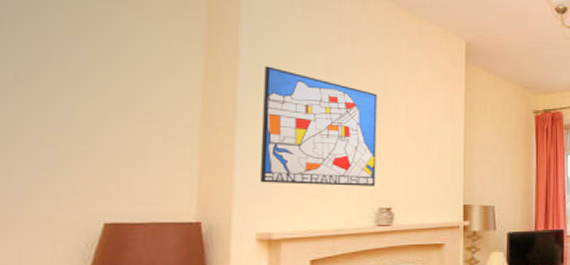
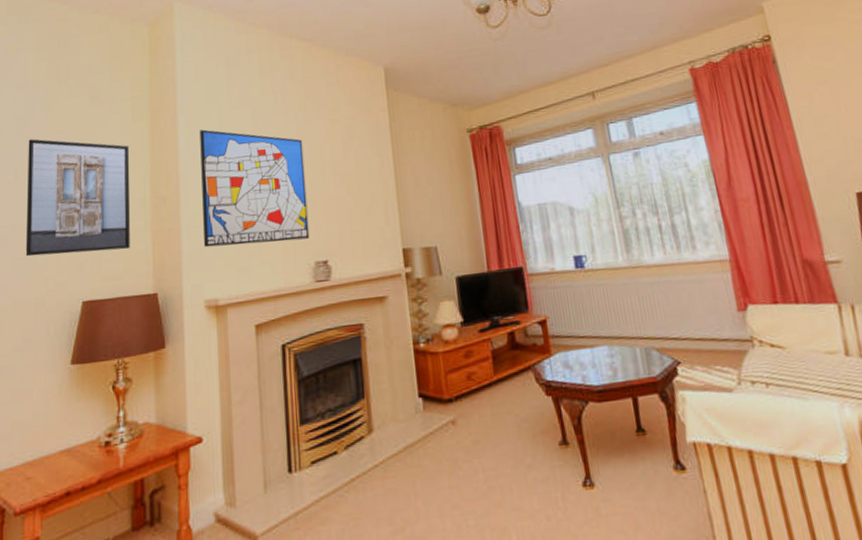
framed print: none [26,39,177,175] -> present [25,139,130,257]

